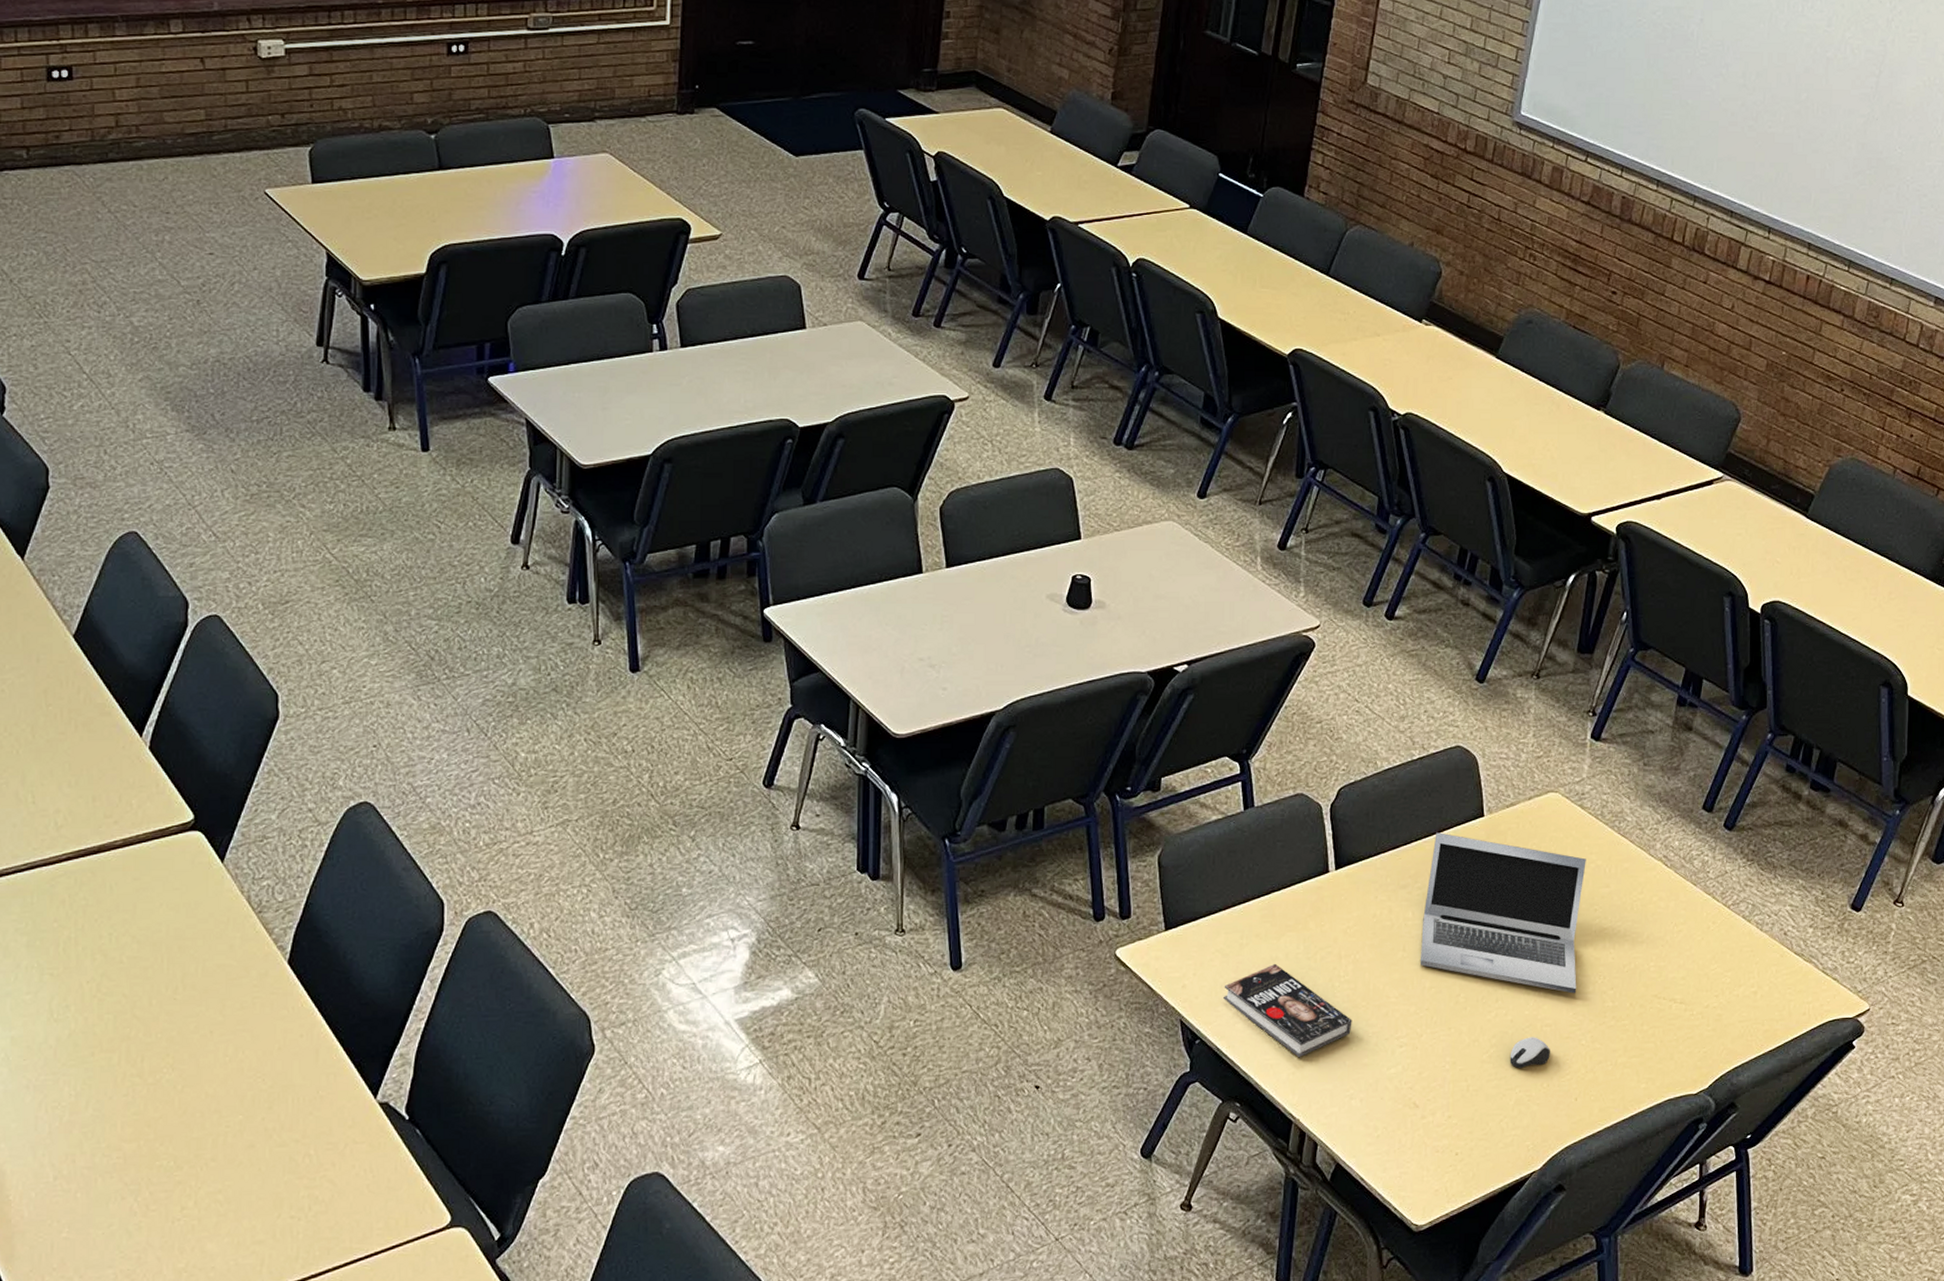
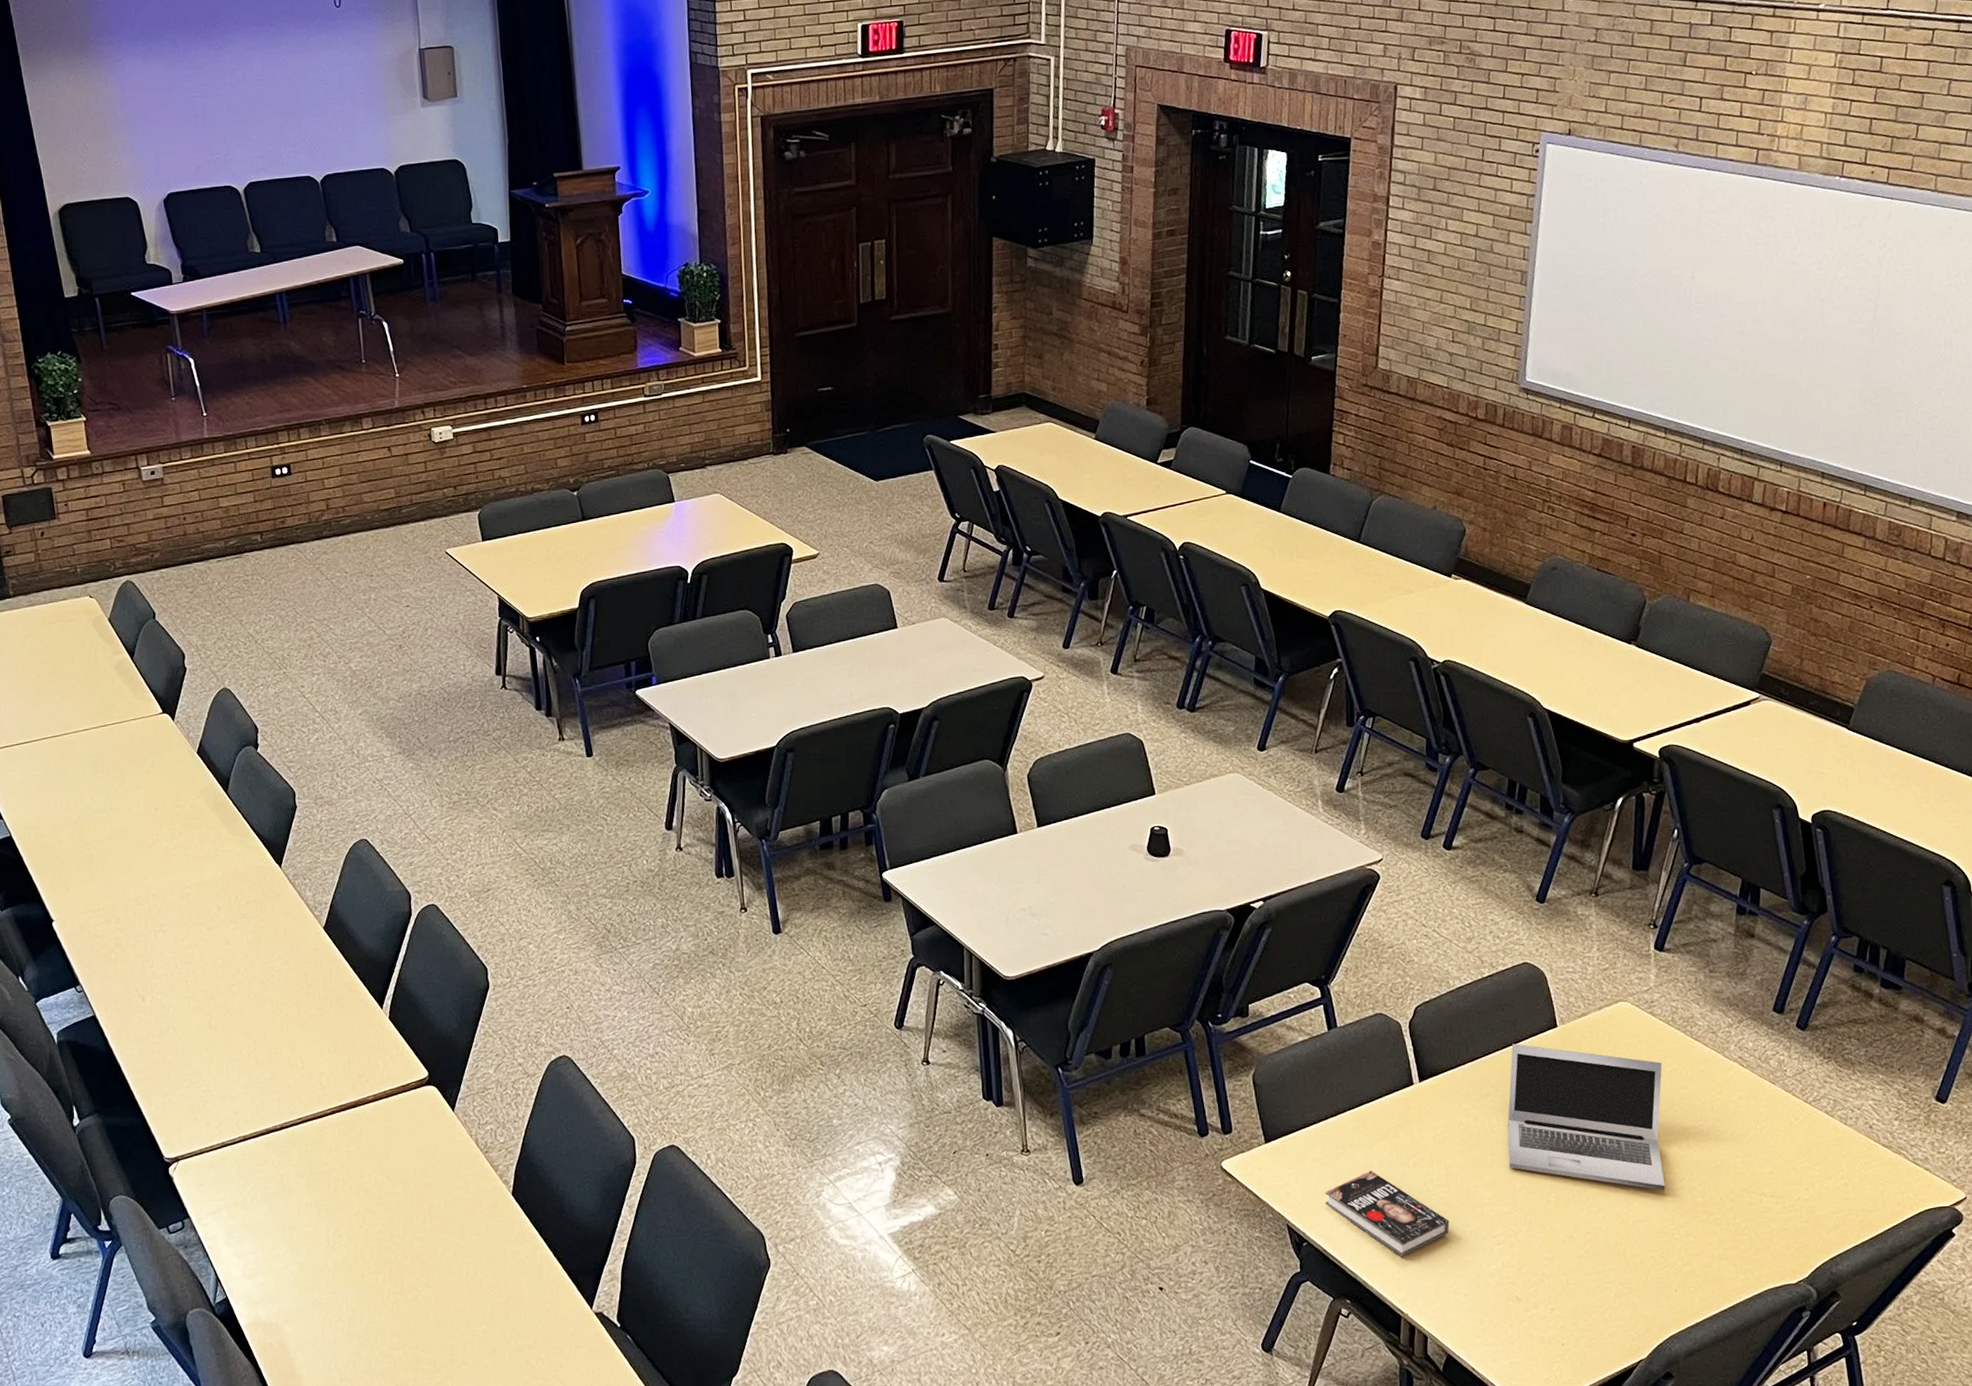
computer mouse: present [1509,1037,1550,1068] -> none [1605,1232,1646,1262]

